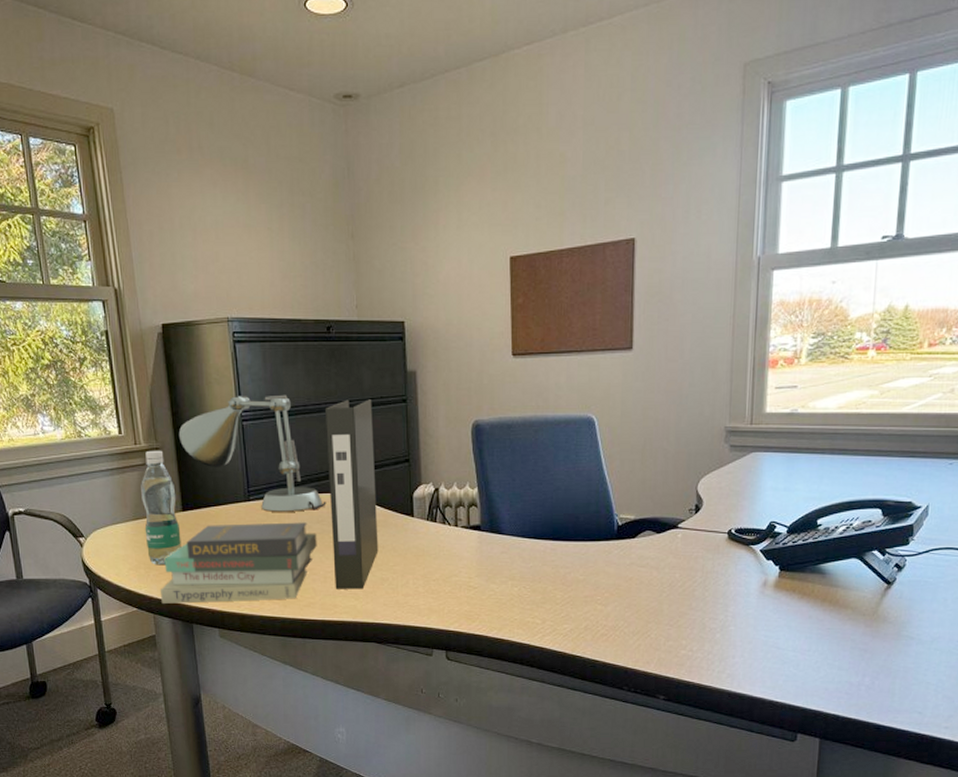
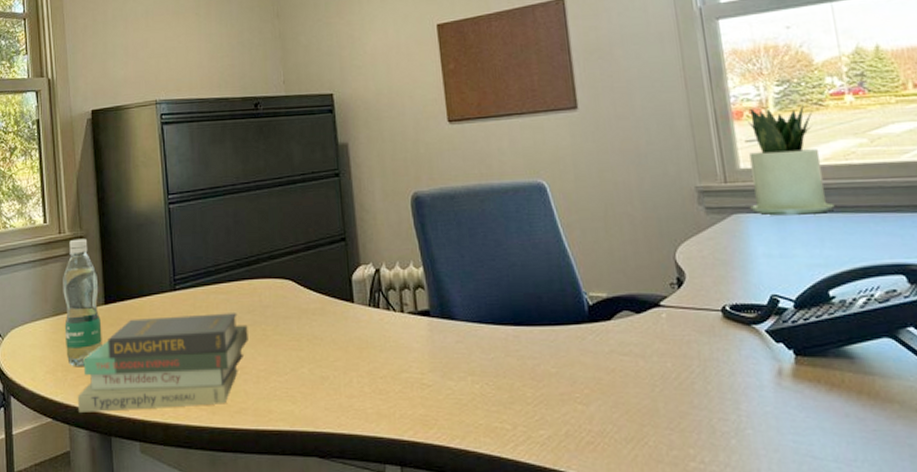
desk lamp: present [178,394,327,512] -> none [103,174,258,302]
binder: present [324,399,379,589] -> none [253,175,317,391]
planter: none [767,356,838,455] -> present [746,103,835,215]

